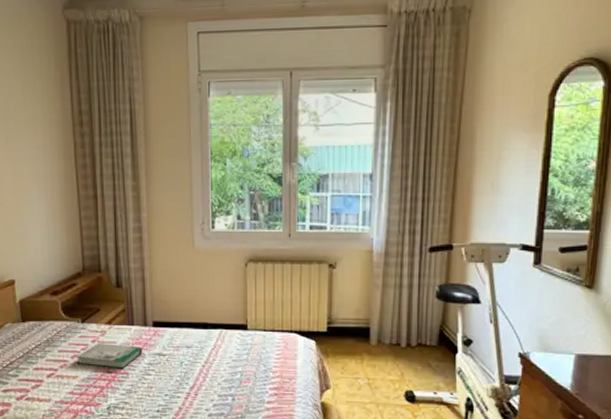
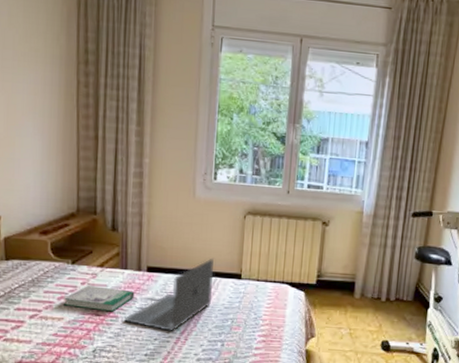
laptop: none [135,309,218,388] -> present [124,258,214,332]

